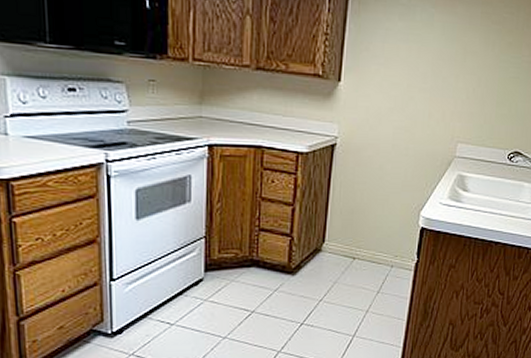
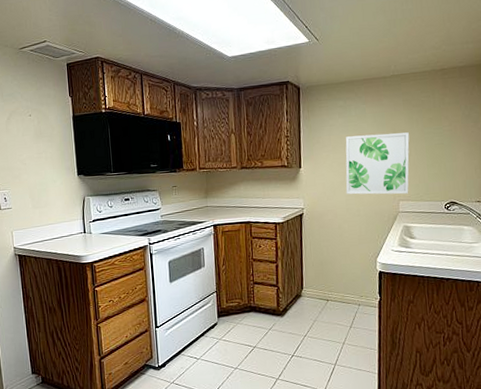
wall art: none [394,48,482,135] -> present [345,132,410,195]

